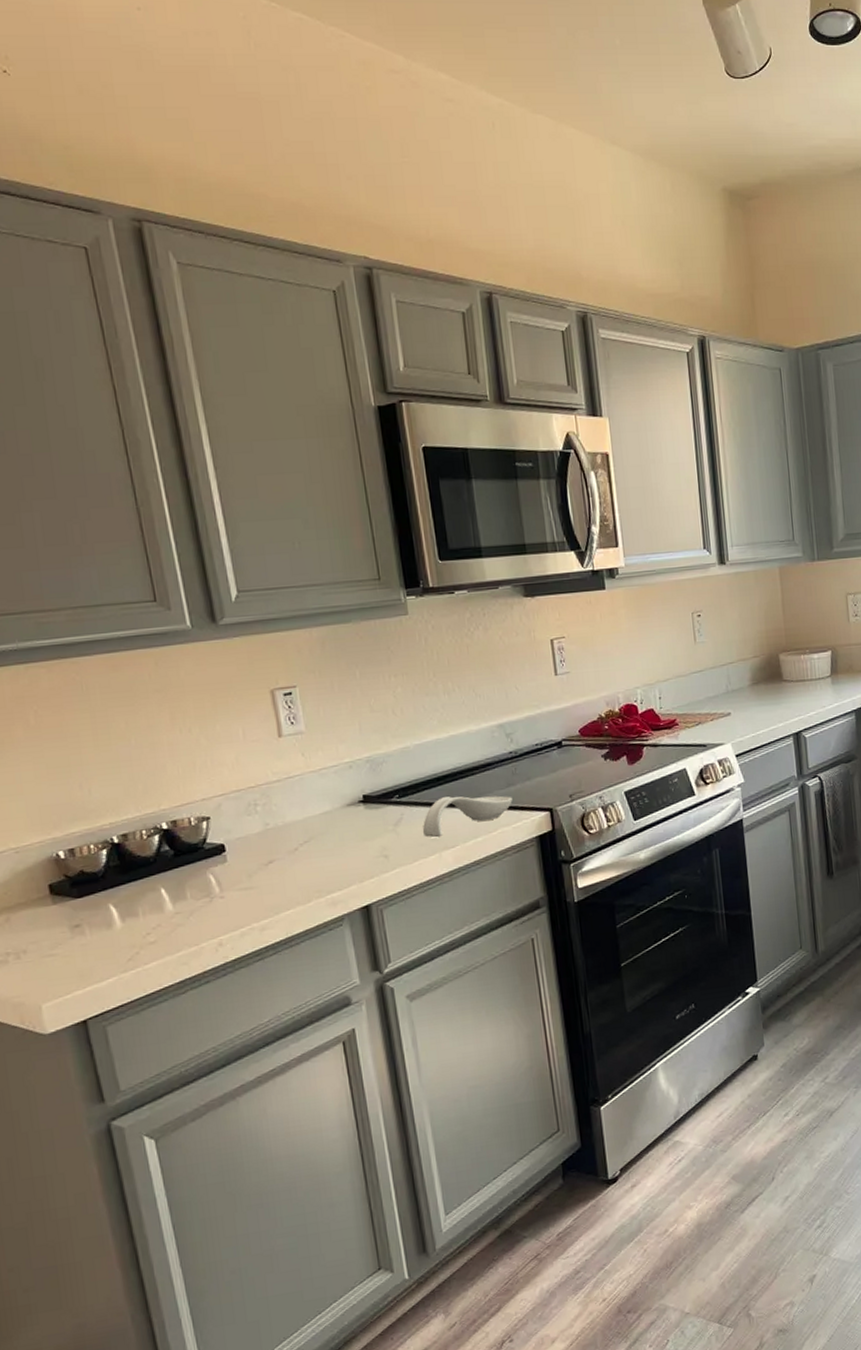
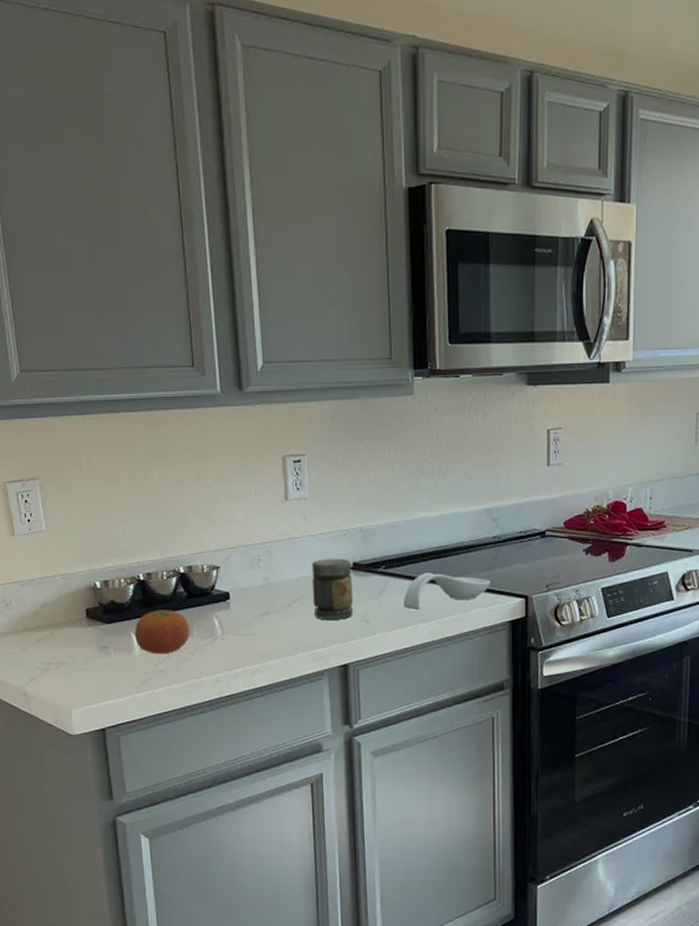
fruit: none [112,872,182,926] -> present [134,610,190,655]
jar: none [317,792,369,861] -> present [312,558,353,620]

